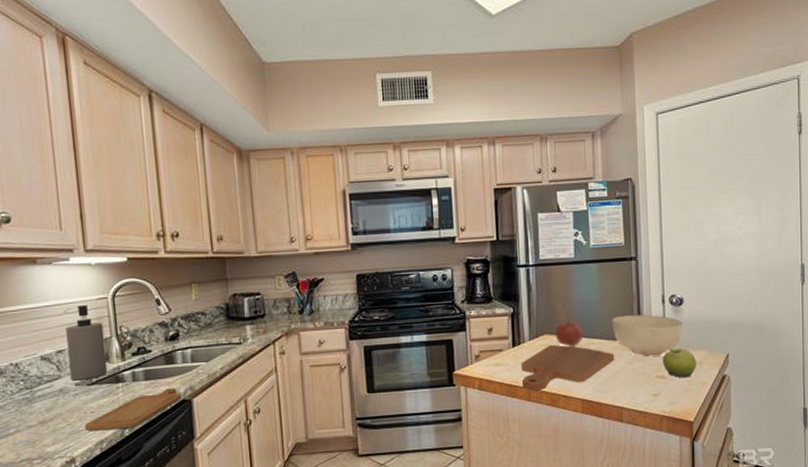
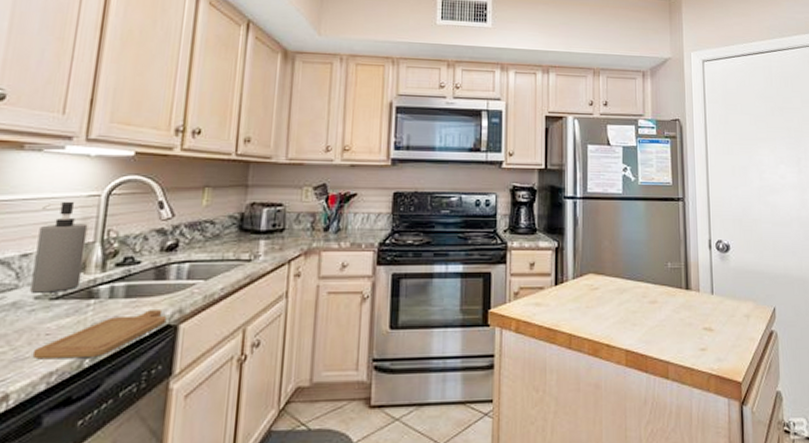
cutting board: present [520,344,615,392] -> none [562,285,661,338]
fruit: present [555,320,584,347] -> none [600,259,629,289]
bowl: present [611,314,684,357] -> none [658,259,730,305]
fruit: present [662,348,697,378] -> none [709,298,745,332]

